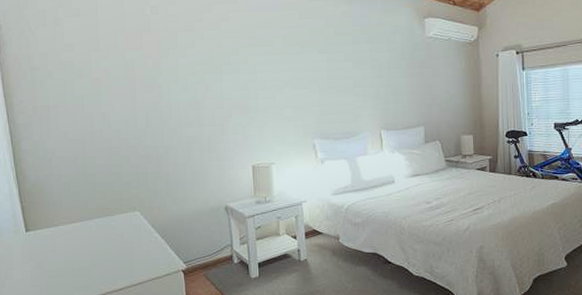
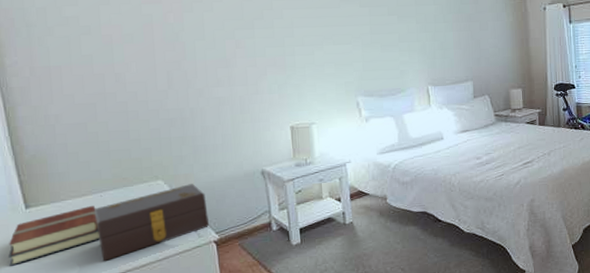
books: none [11,232,85,282] -> present [8,206,100,266]
jewelry box: none [81,216,179,283] -> present [94,184,210,261]

